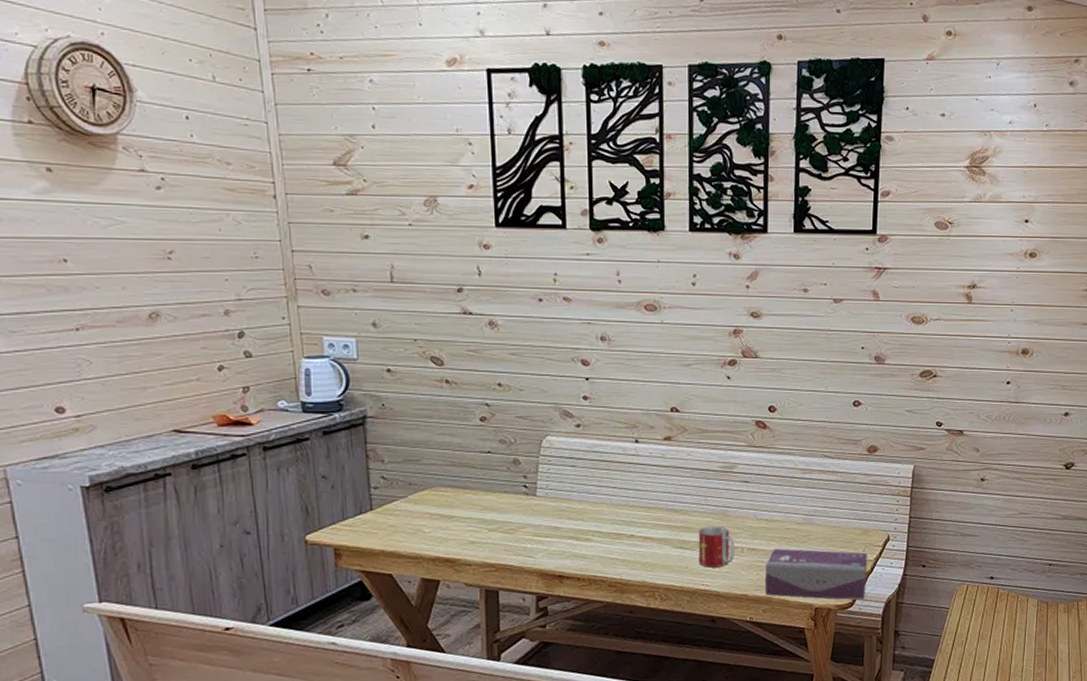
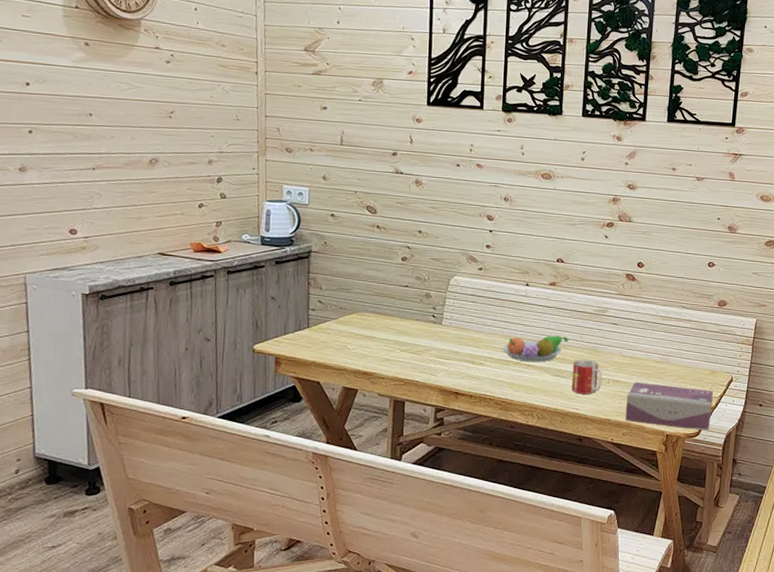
fruit bowl: none [613,500,692,534] -> present [503,335,569,362]

